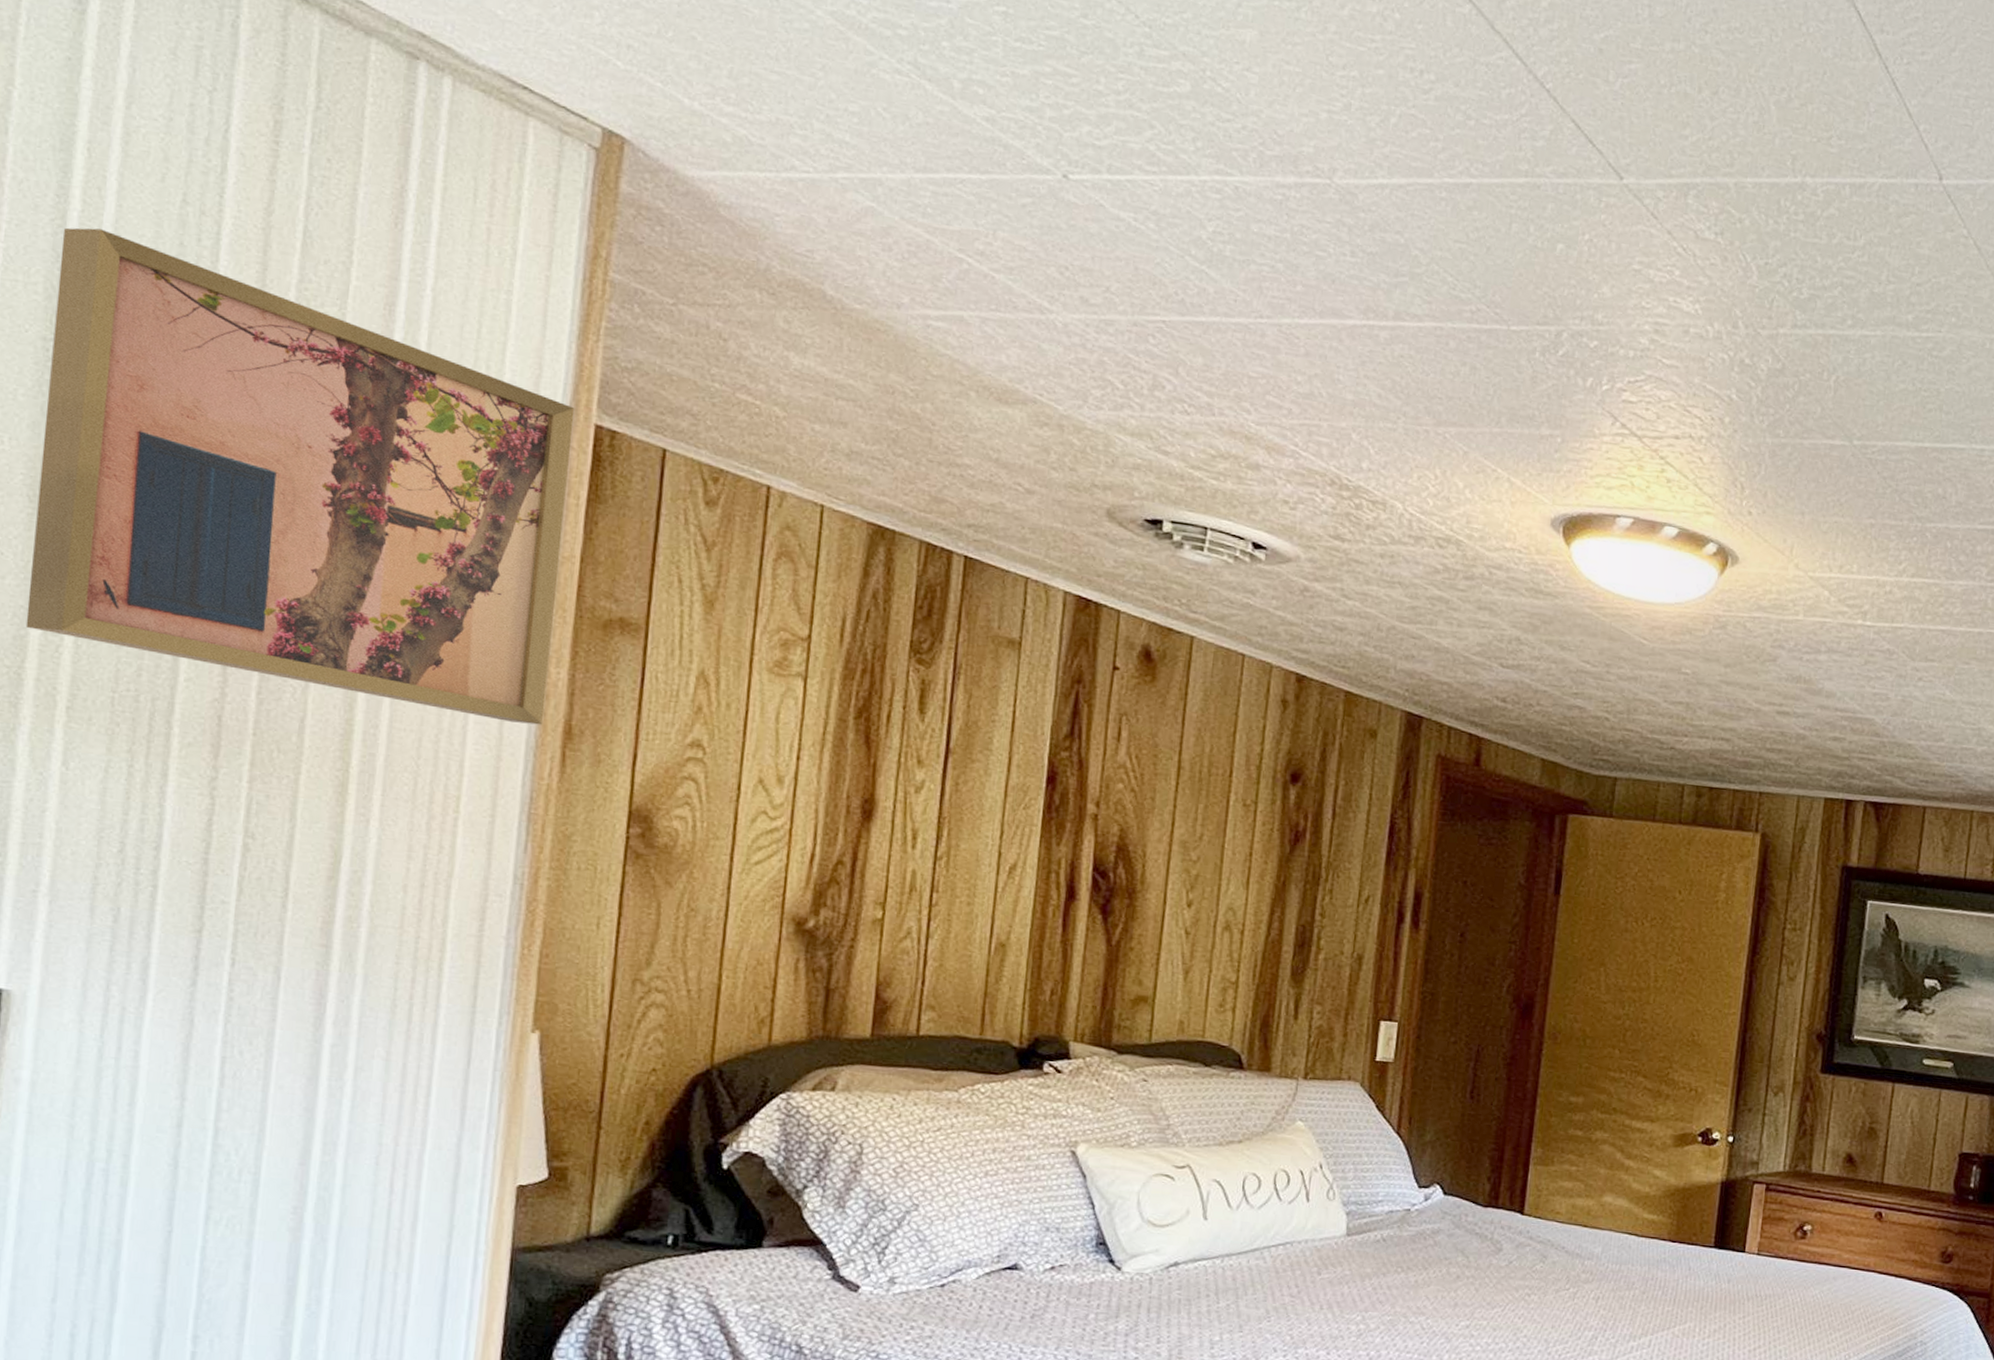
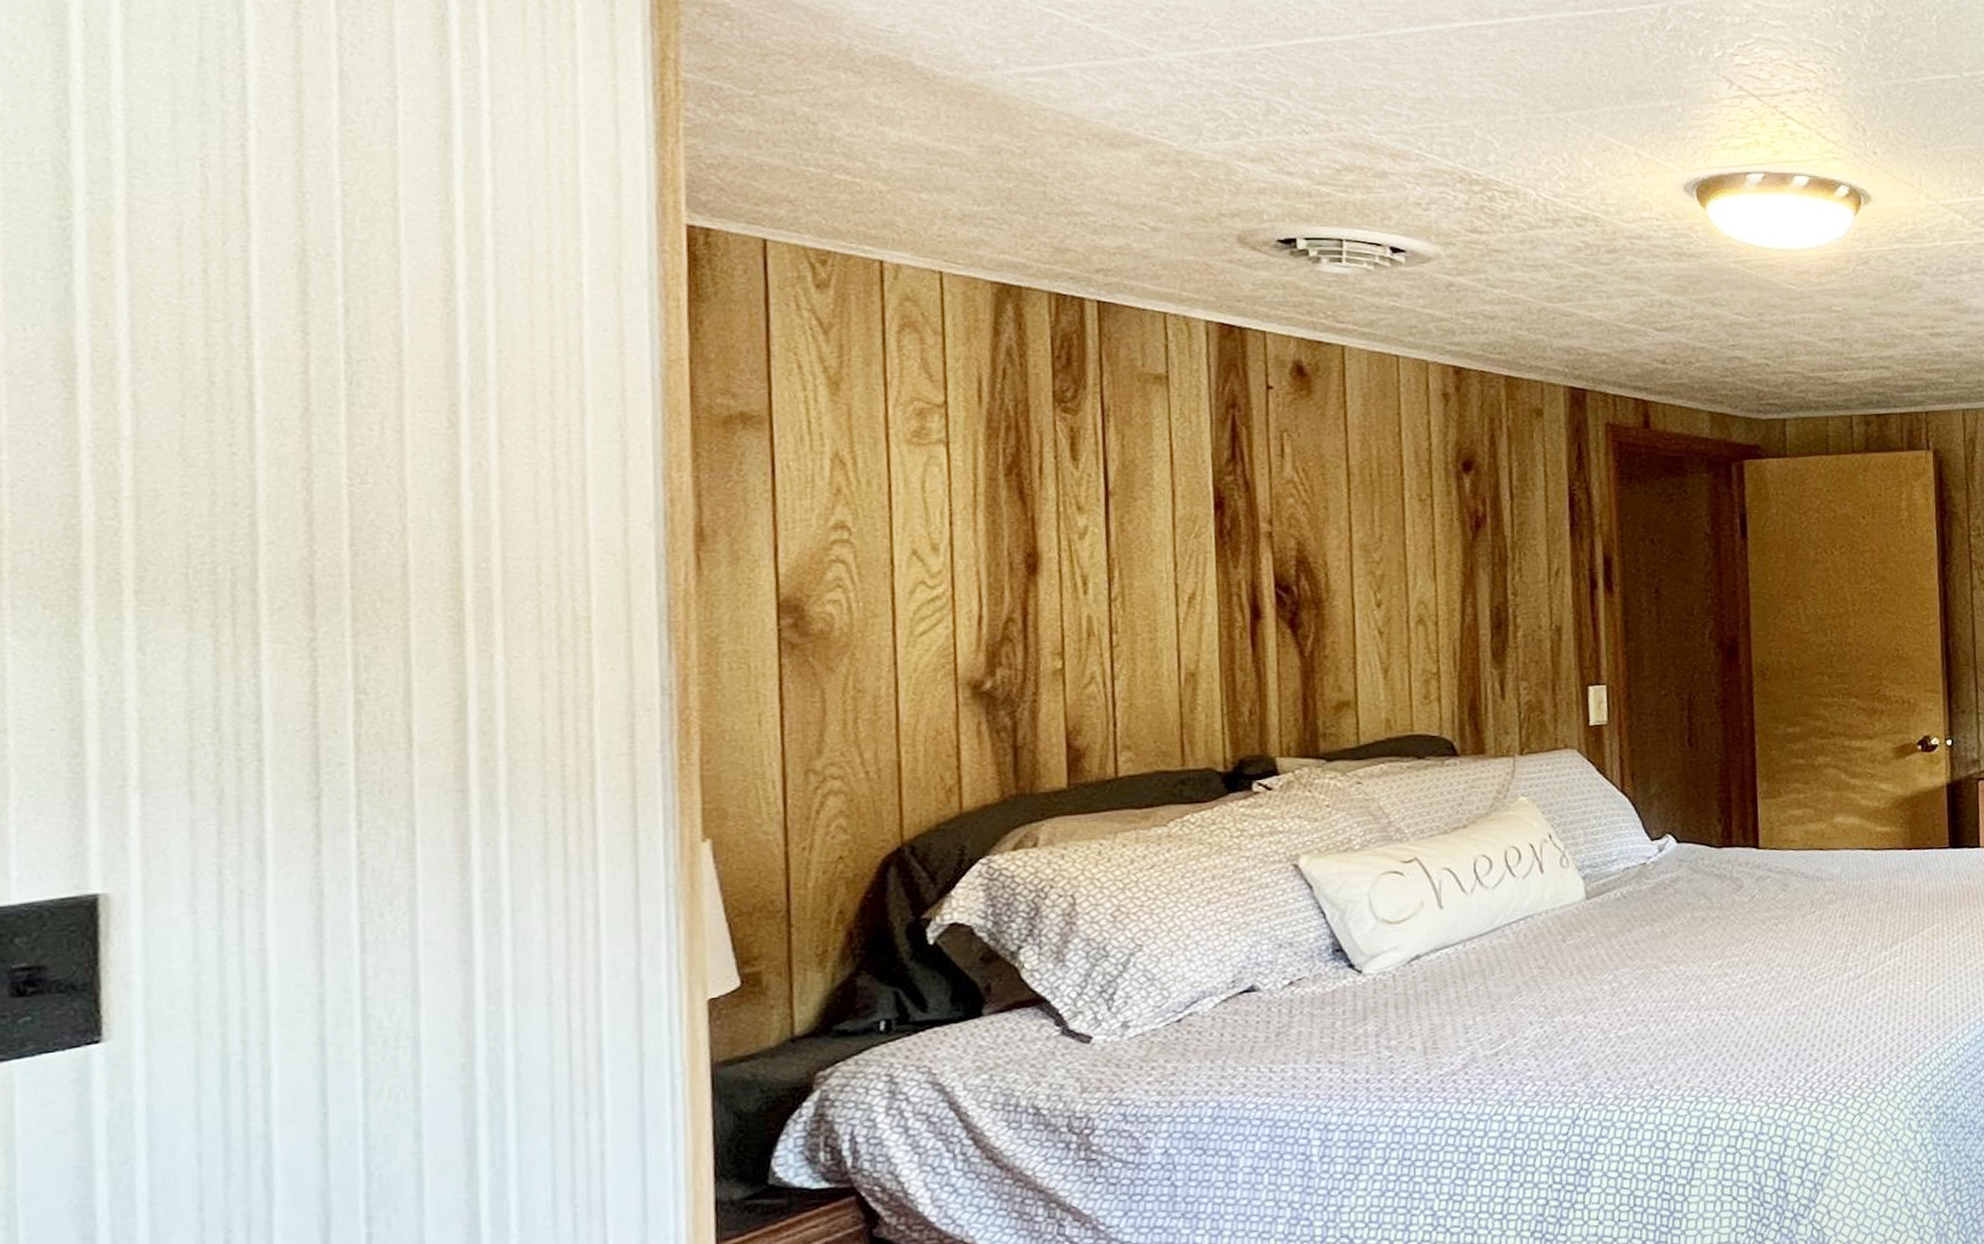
wall art: present [25,227,575,725] -> none [66,99,672,534]

